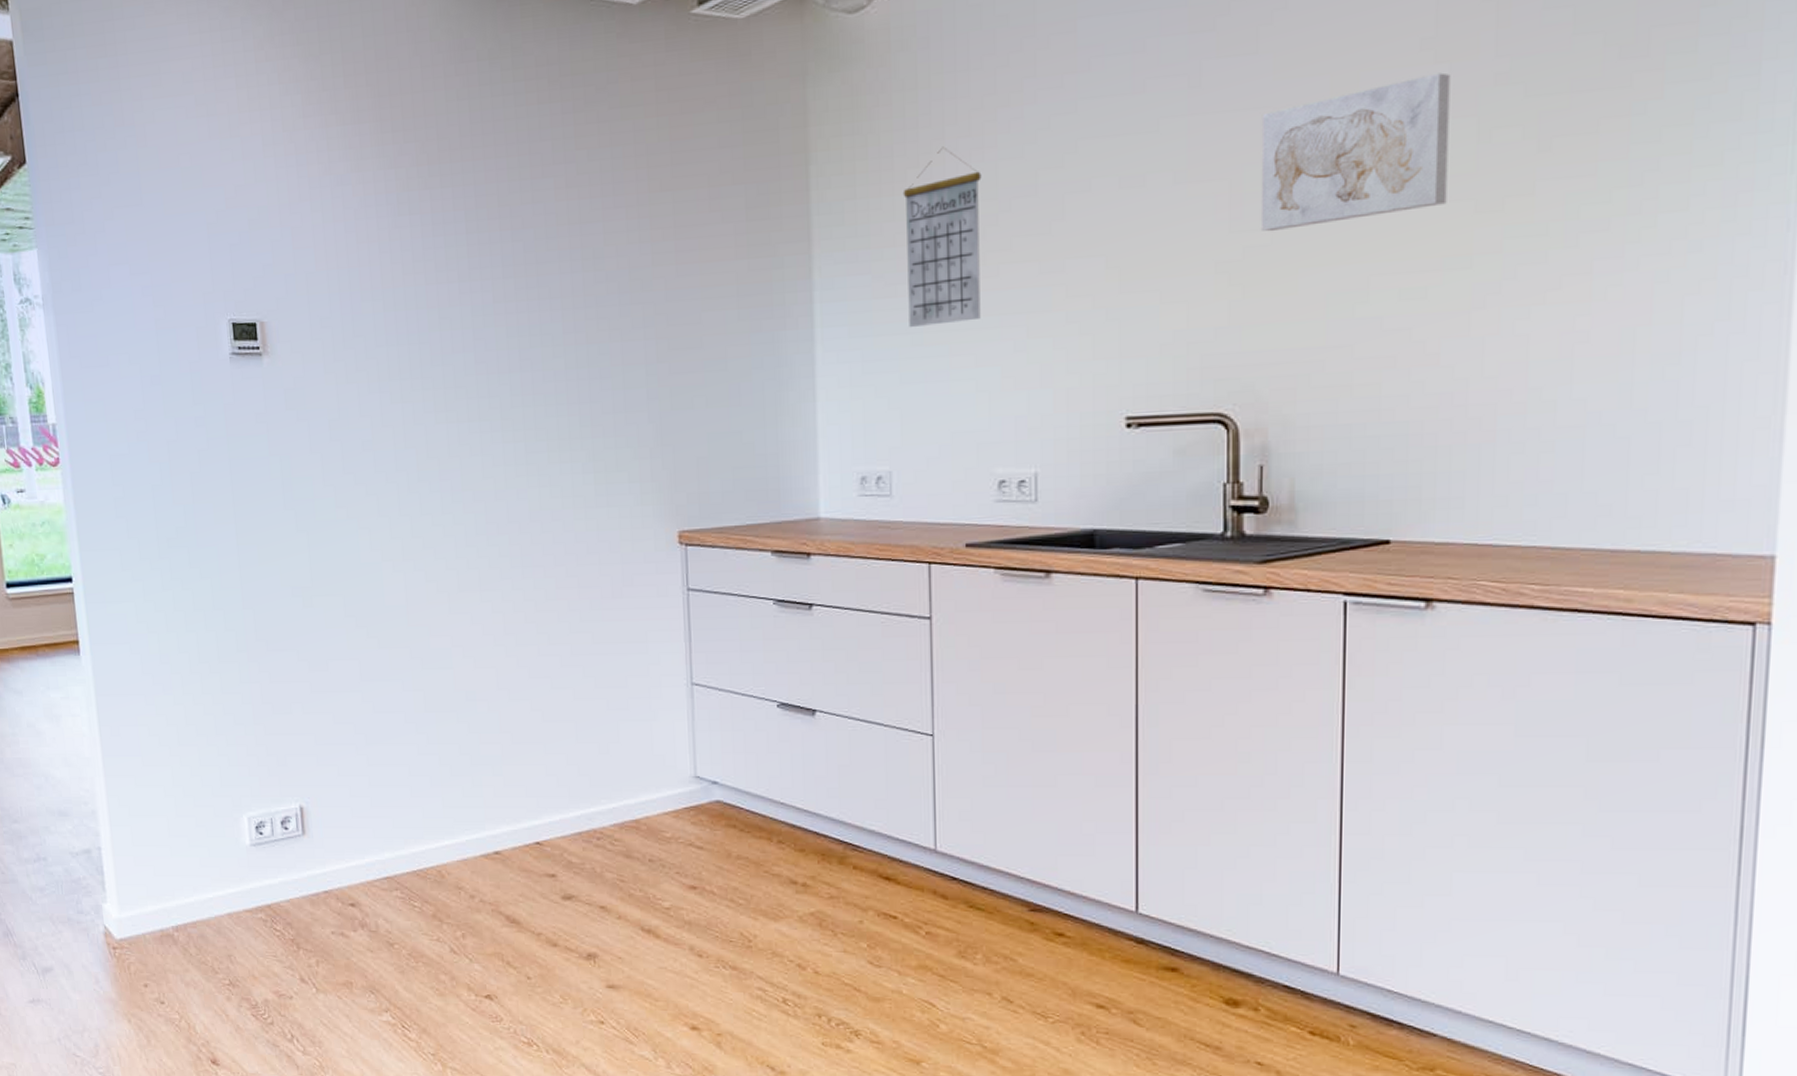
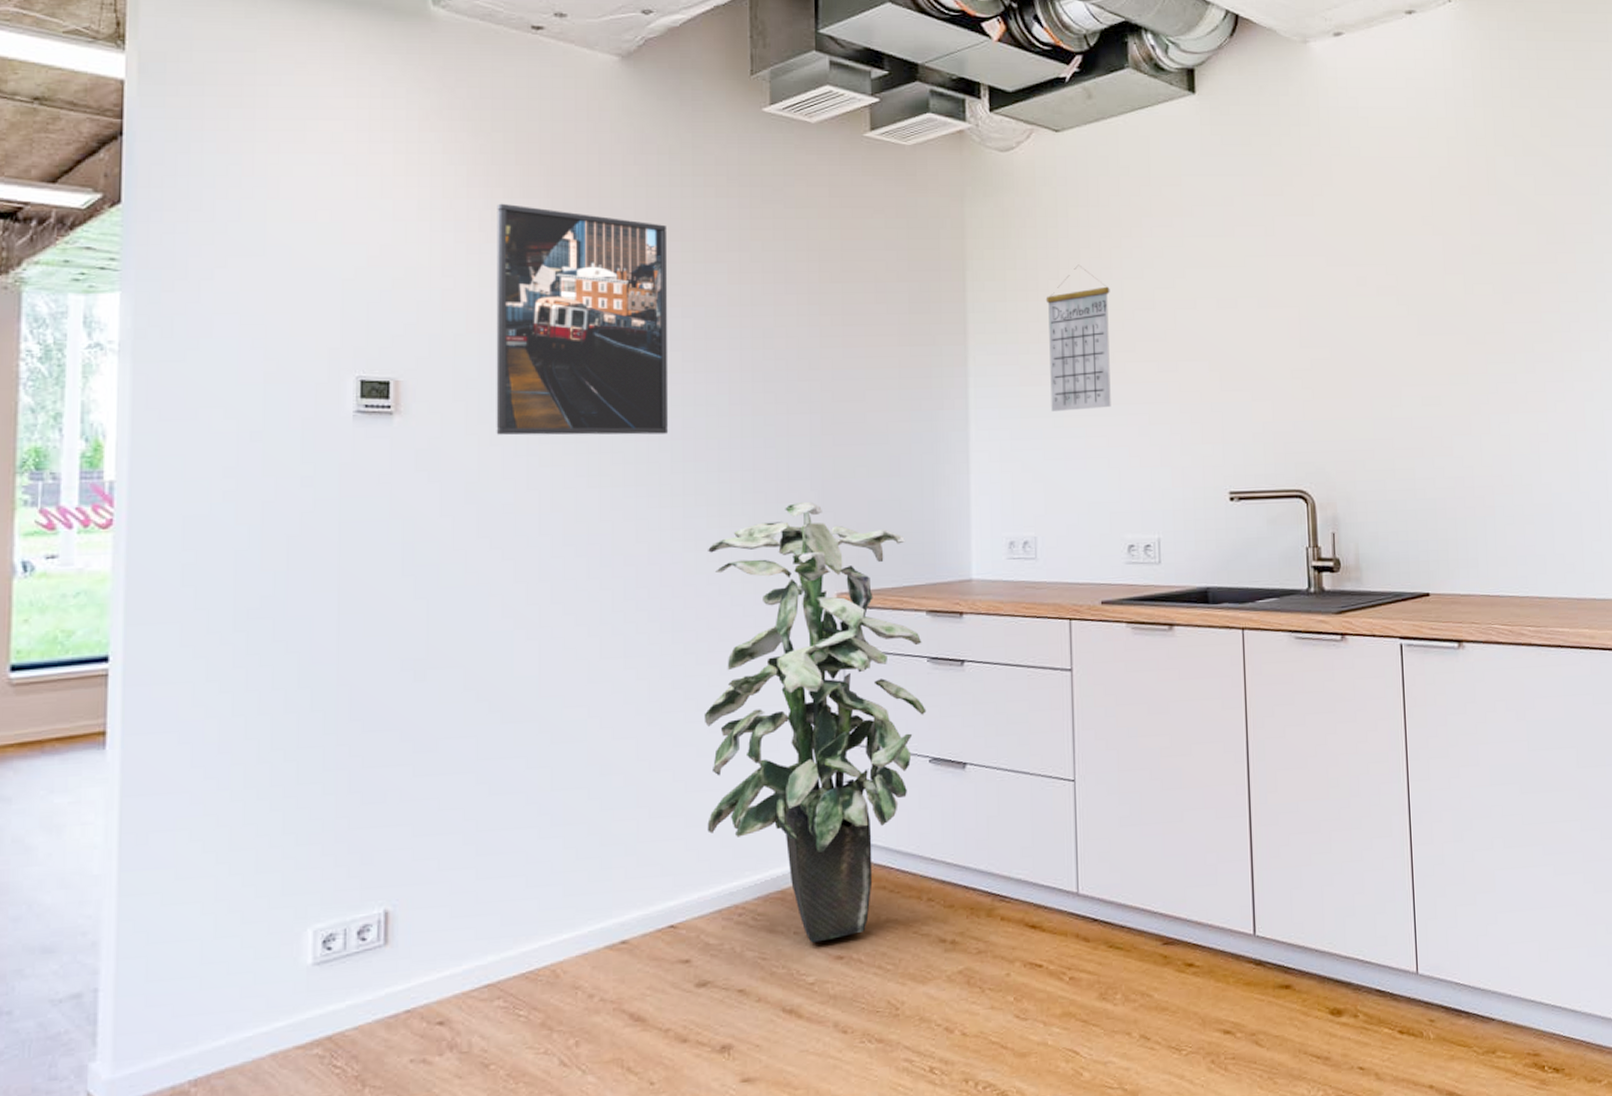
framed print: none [331,131,507,373] -> present [496,203,669,436]
indoor plant: none [551,434,773,871] -> present [703,501,927,943]
wall art: present [1260,72,1451,232] -> none [1319,242,1448,349]

